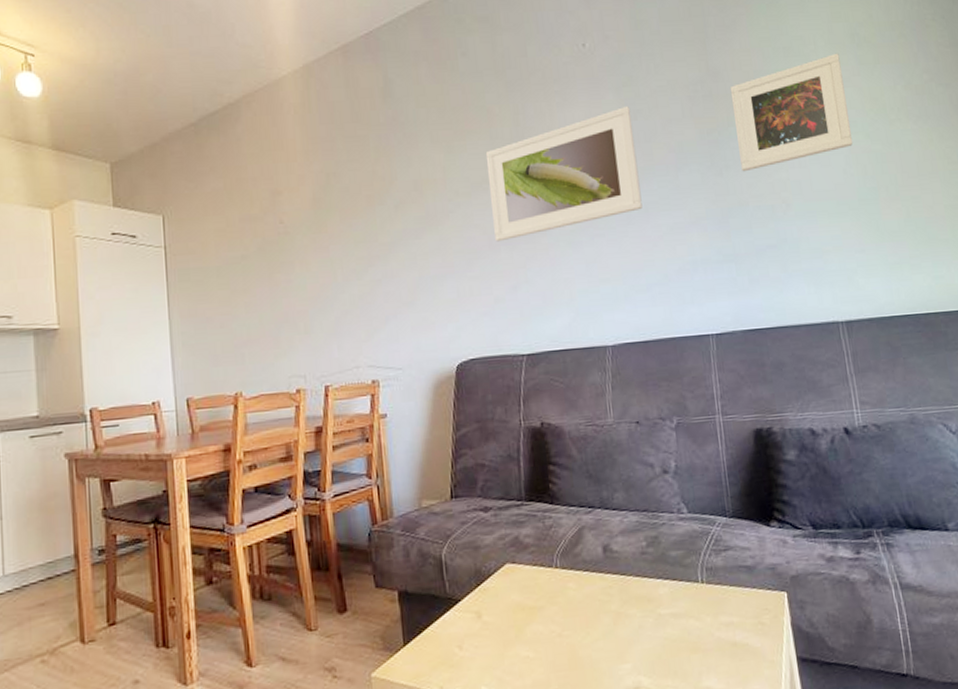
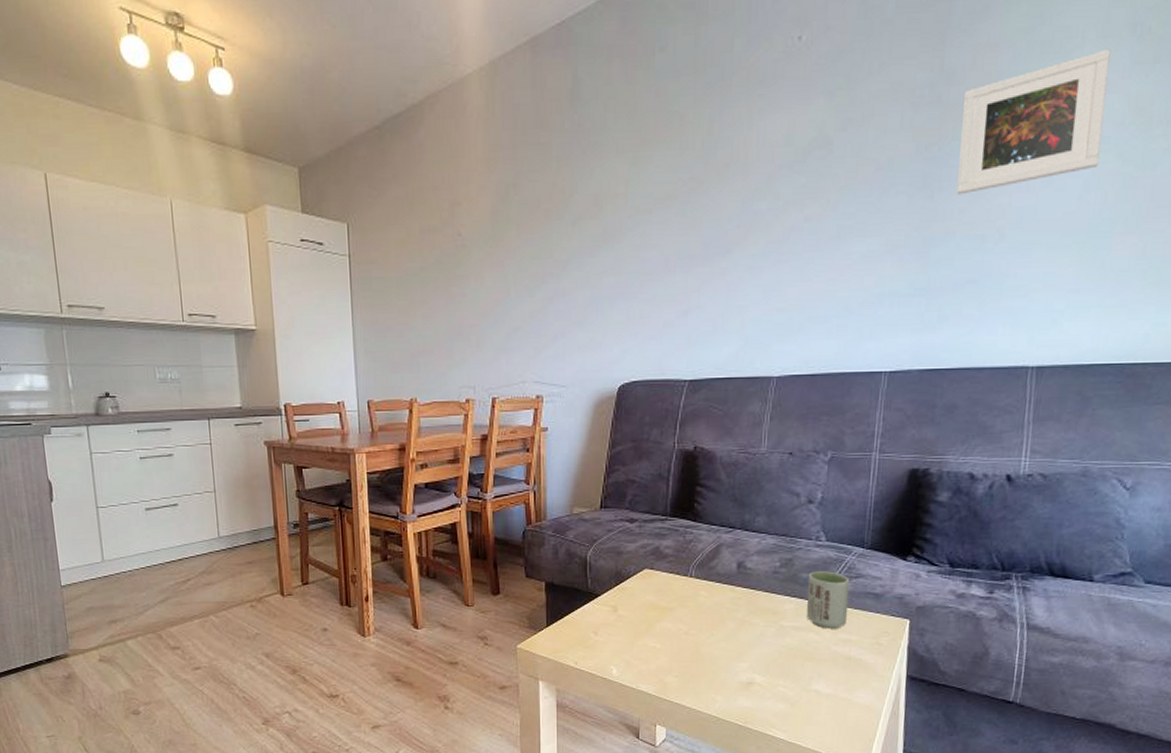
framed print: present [485,106,643,242] -> none [672,113,842,264]
cup: none [676,546,725,613] -> present [806,571,850,629]

